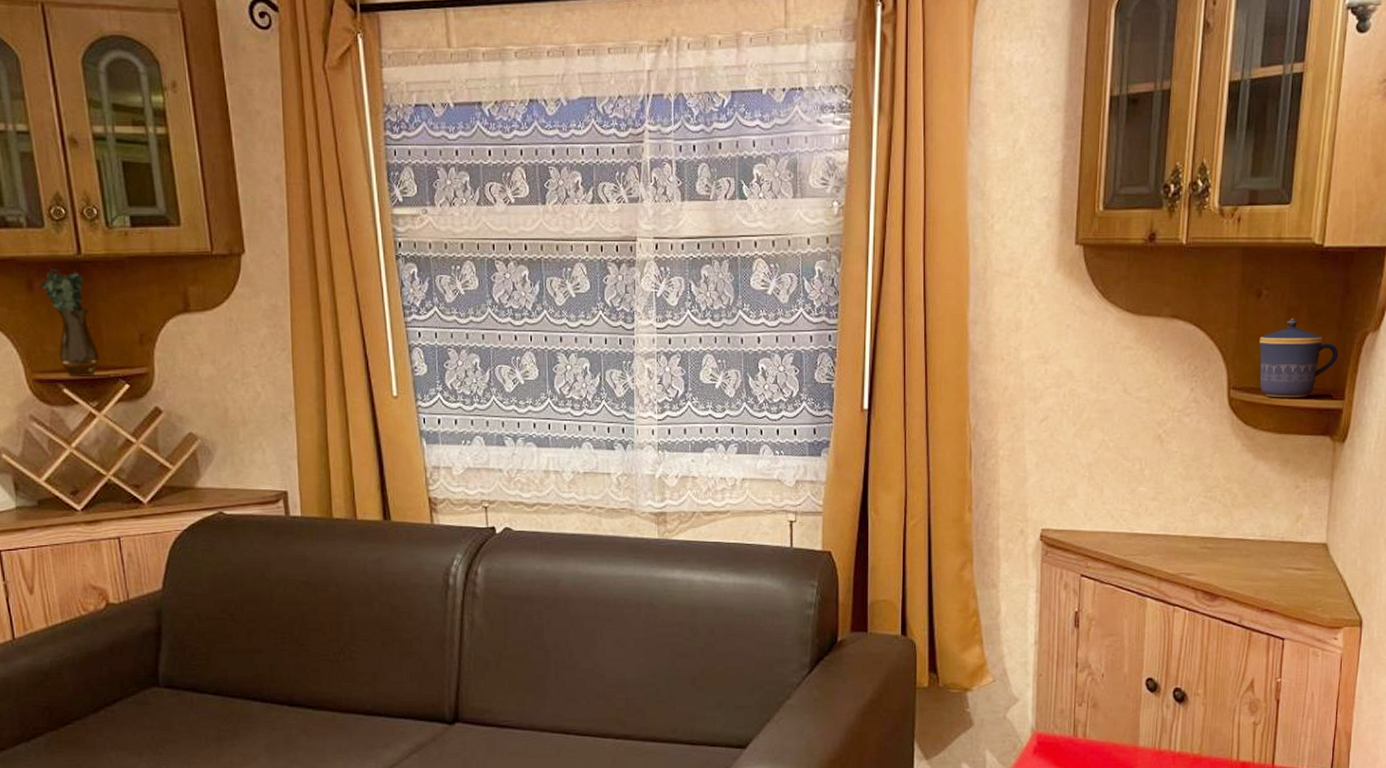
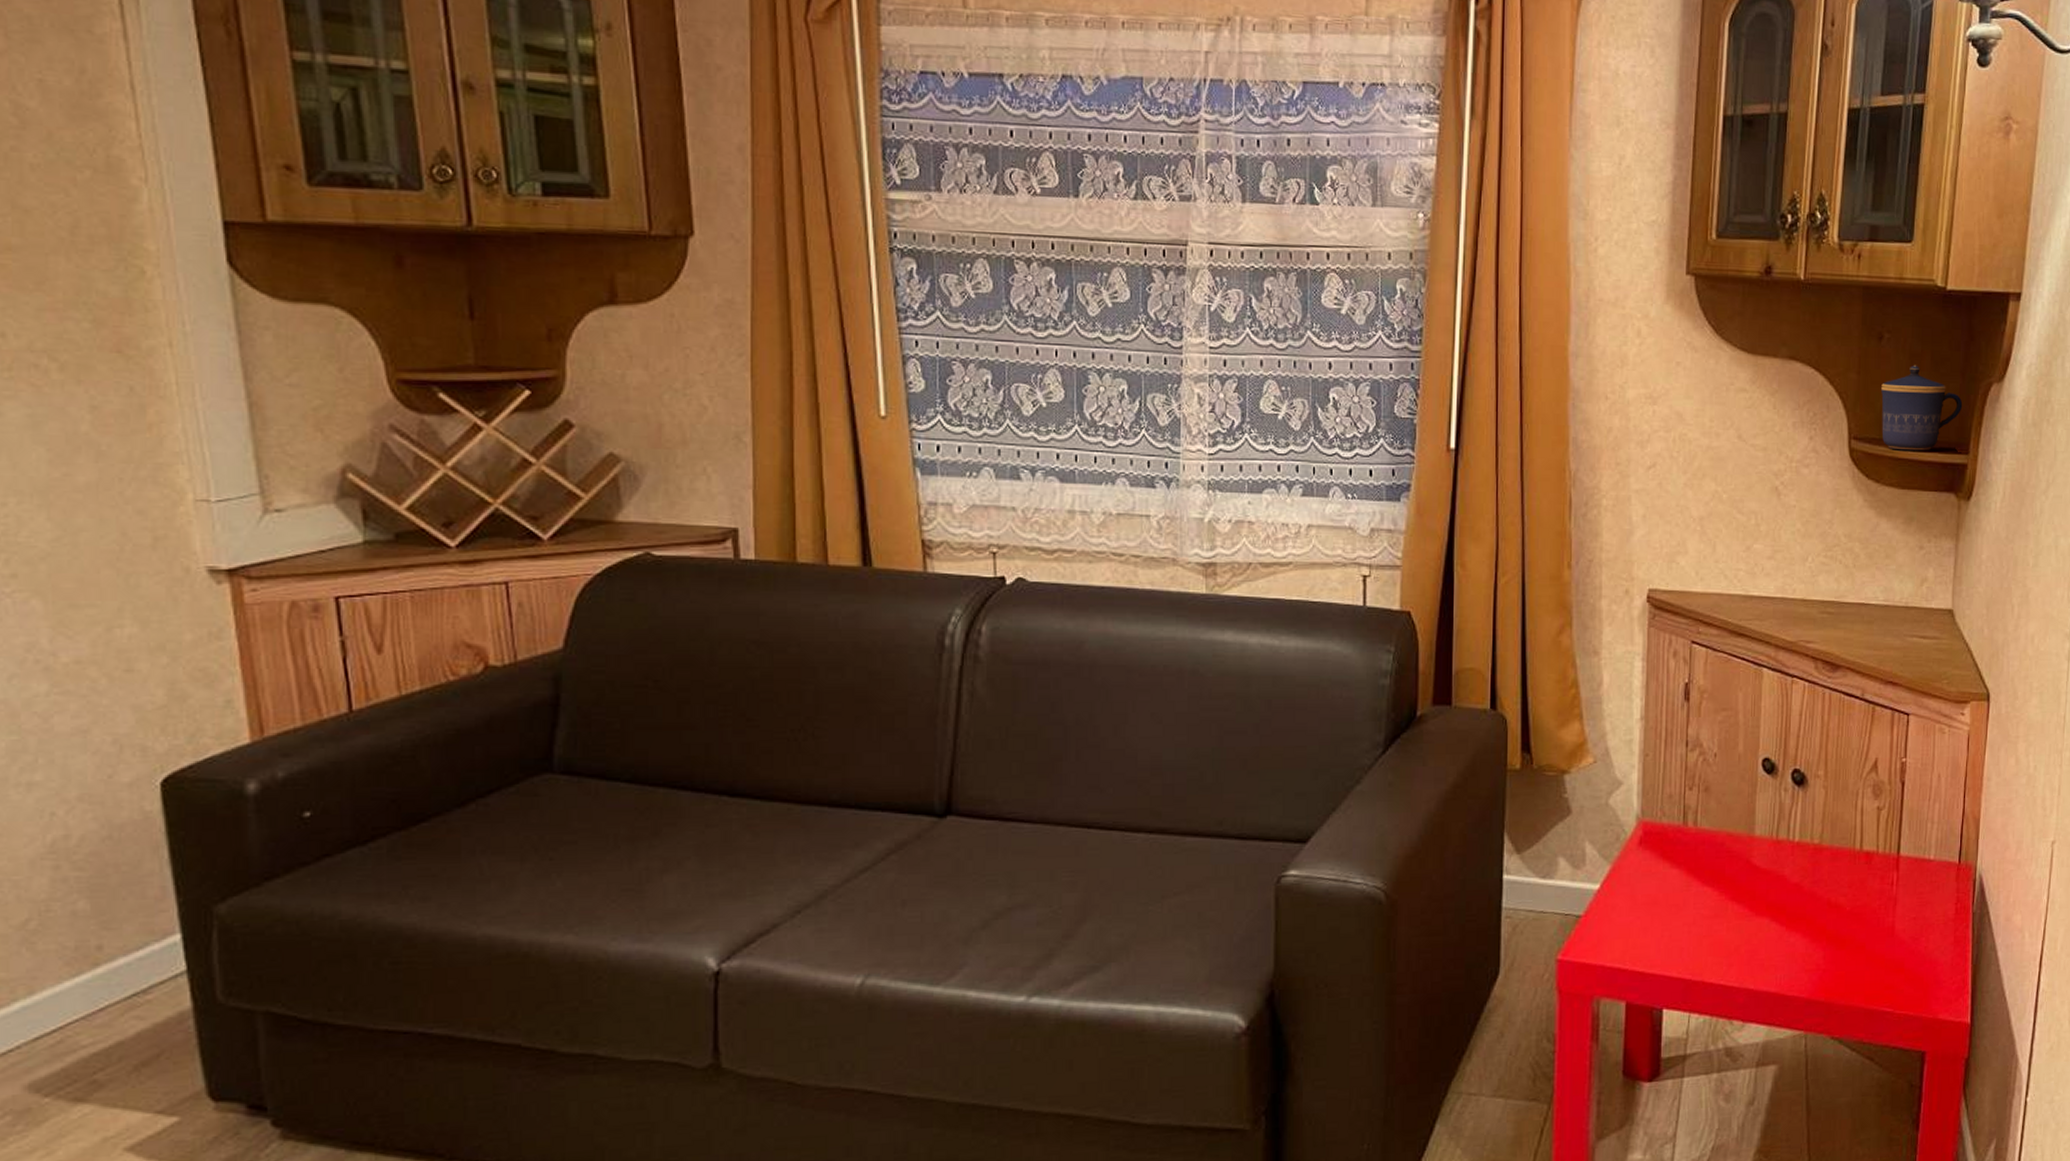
vase: present [40,266,99,377] -> none [413,238,490,379]

